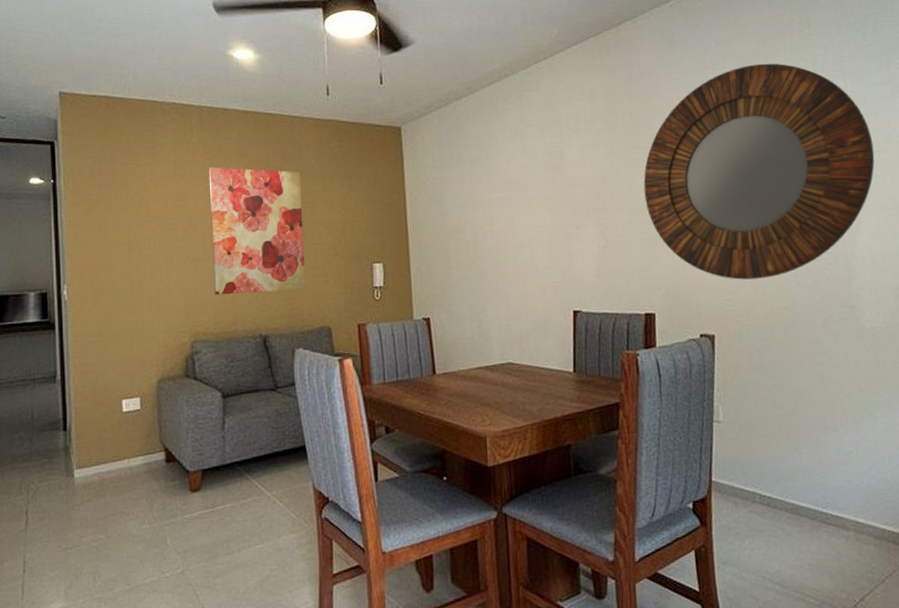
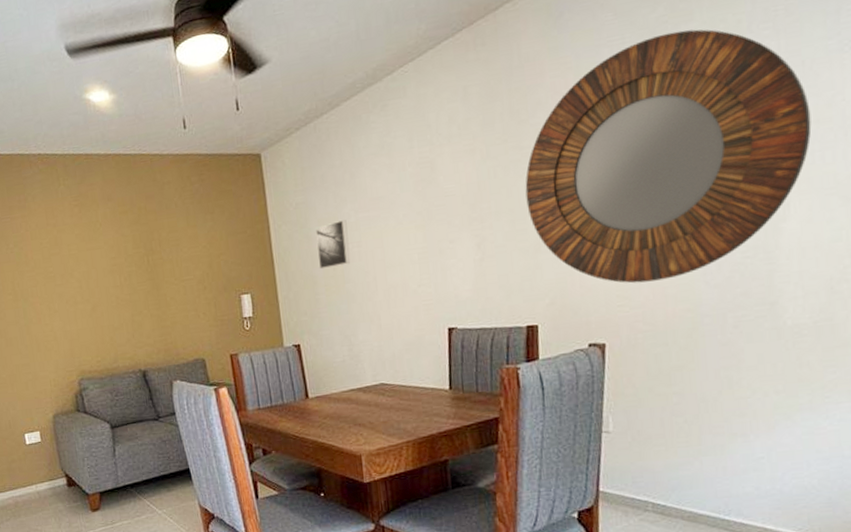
wall art: present [208,167,306,296] -> none [77,209,179,336]
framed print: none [451,198,483,244] -> present [316,220,351,270]

